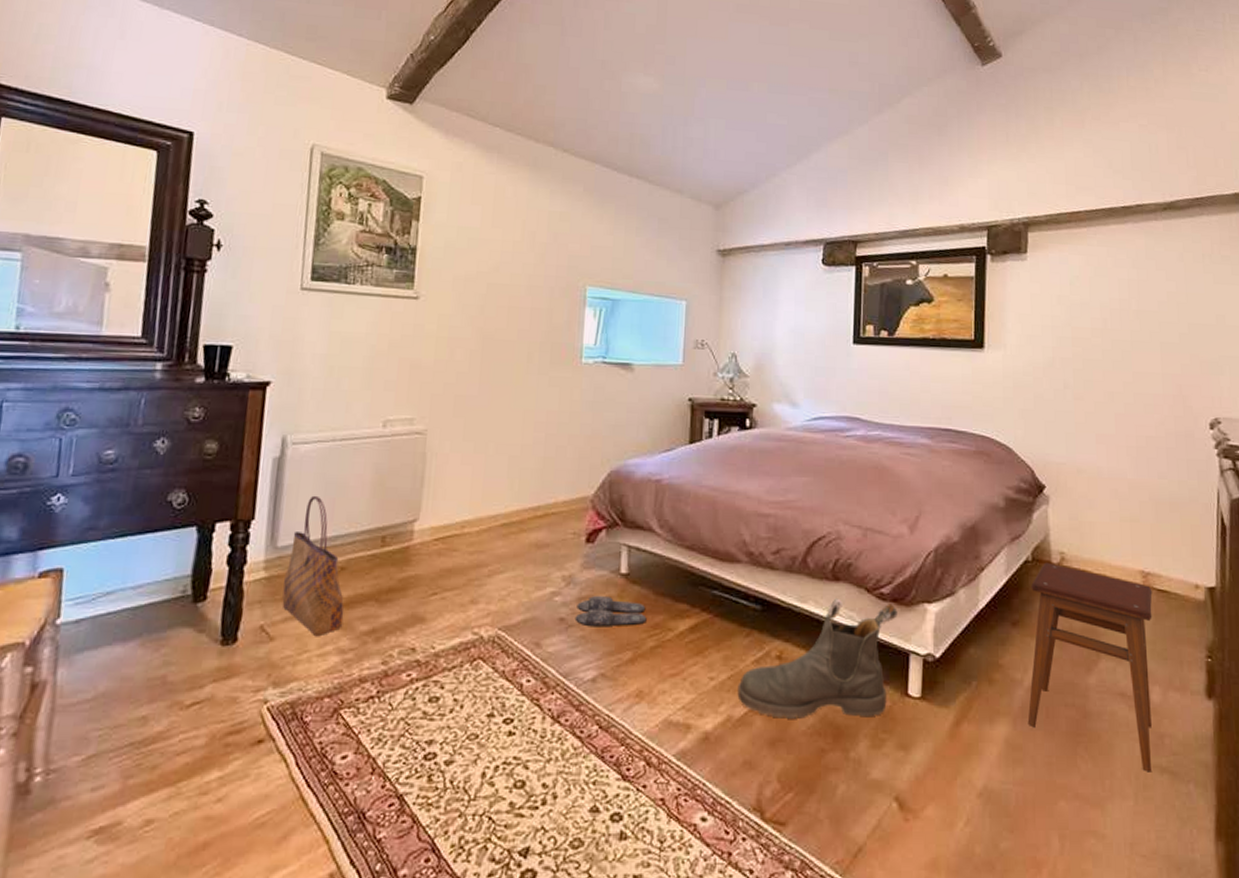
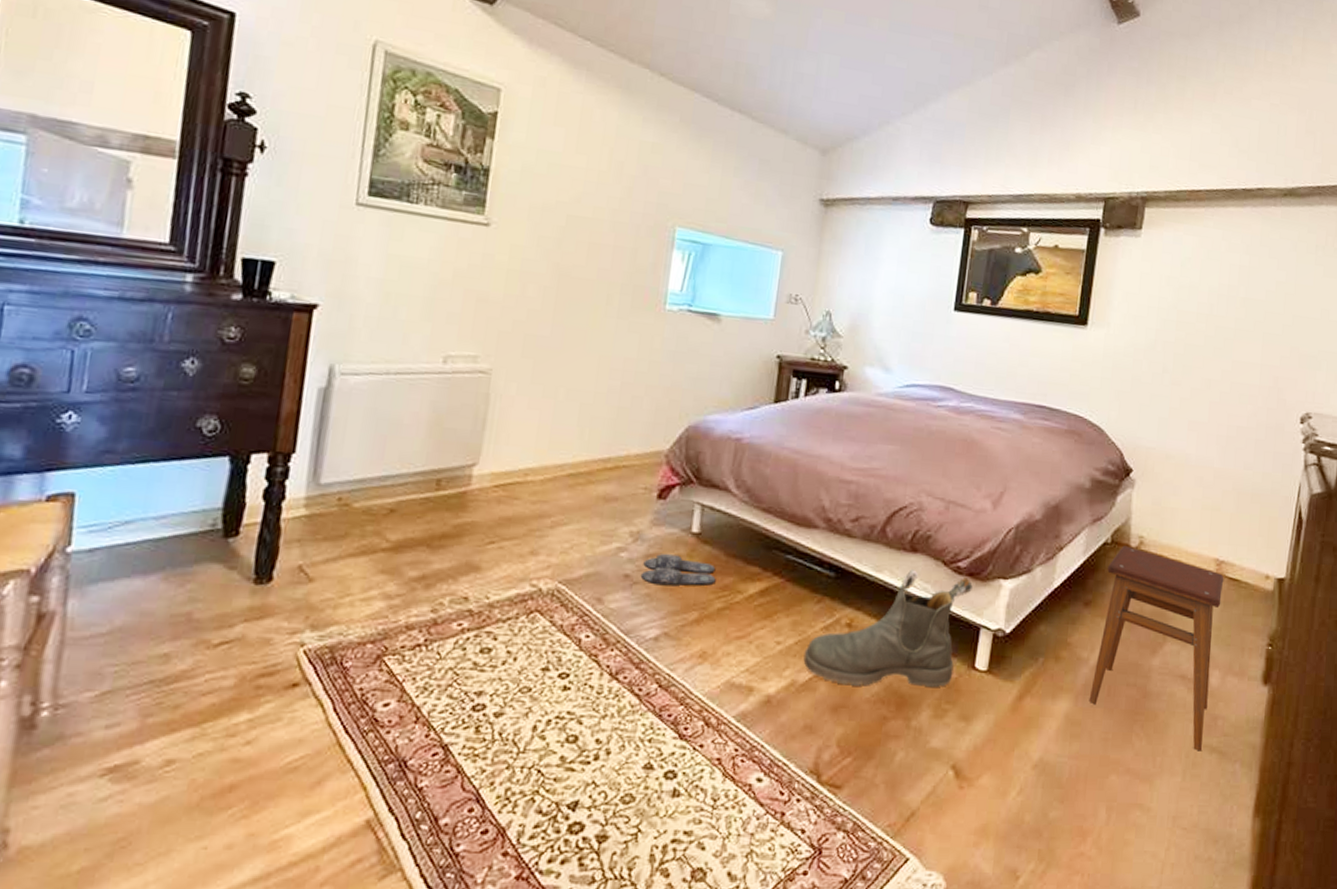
tote bag: present [282,495,344,637] -> none [323,431,392,581]

